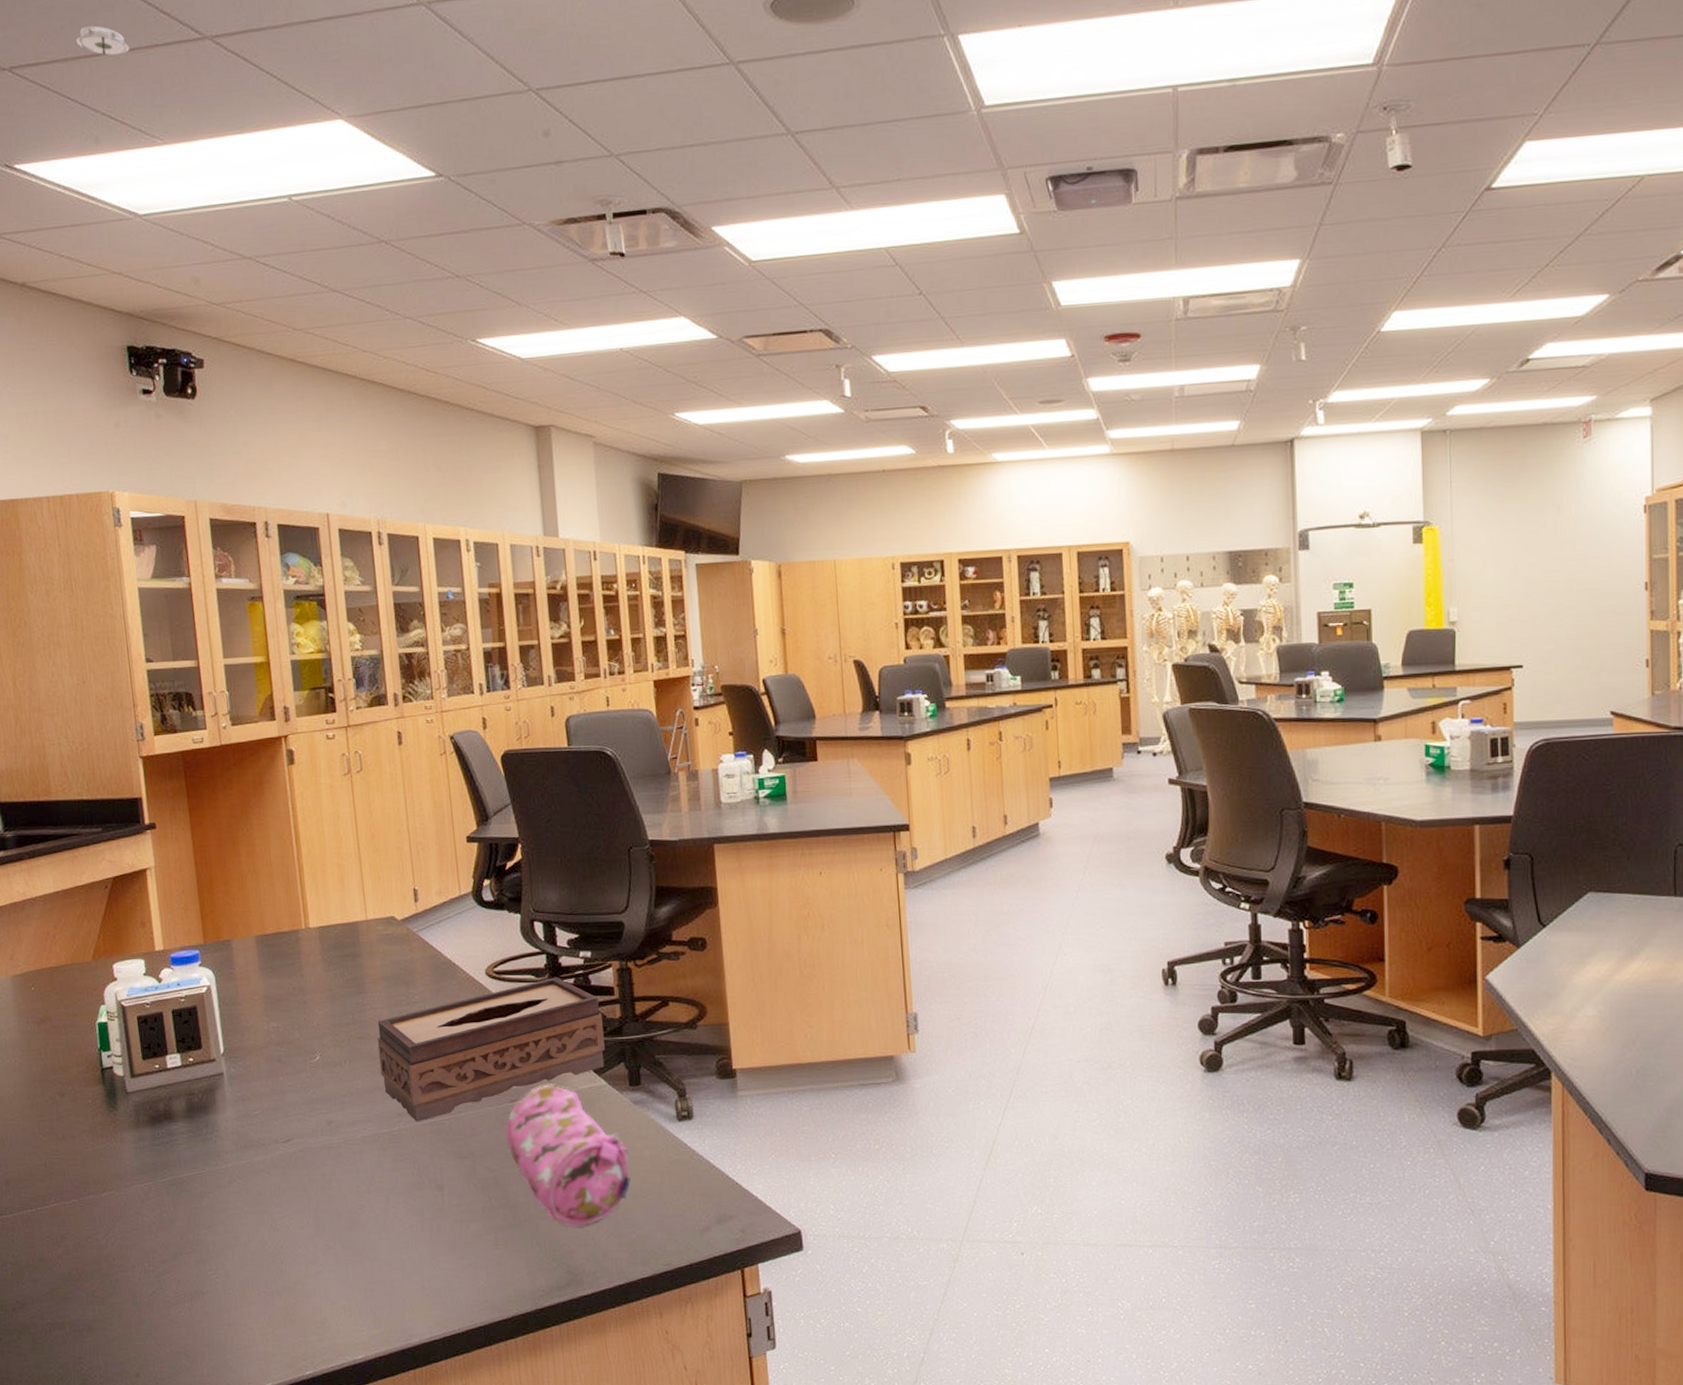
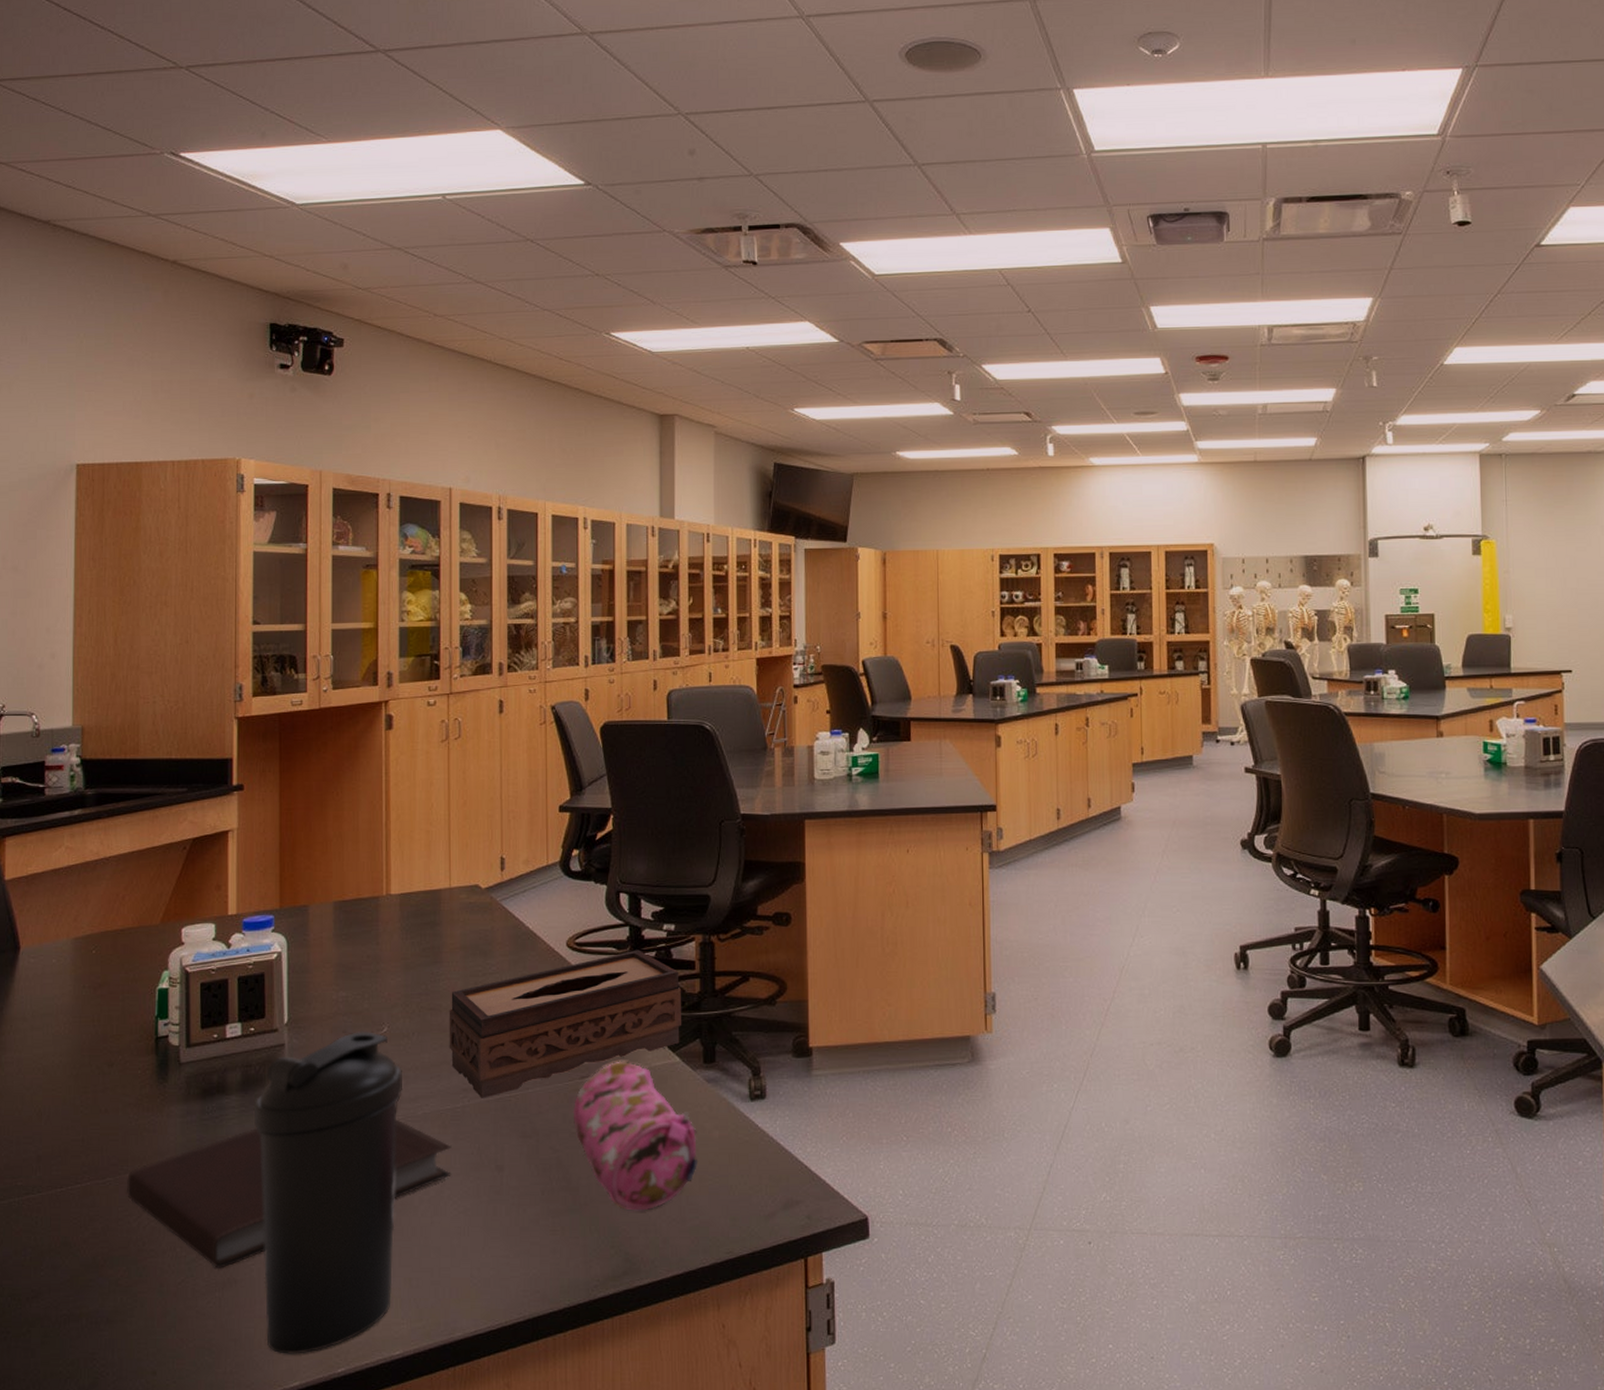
smoke detector: present [75,25,130,56] -> none [252,34,305,61]
notebook: none [91,1142,395,1281] -> present [127,1119,452,1268]
water bottle: none [201,1059,350,1358] -> present [254,1030,402,1354]

